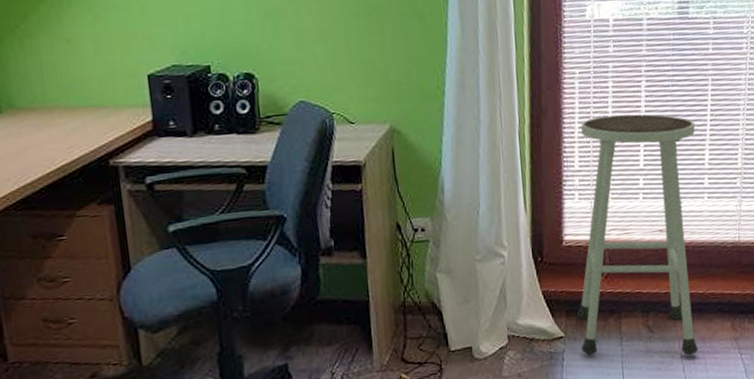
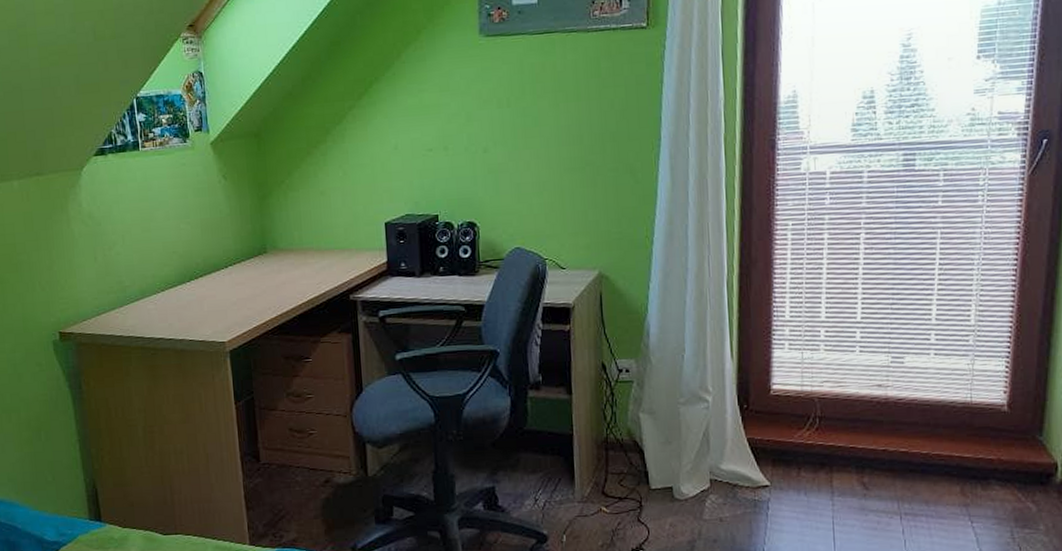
stool: present [576,114,698,355] -> none [784,266,921,518]

